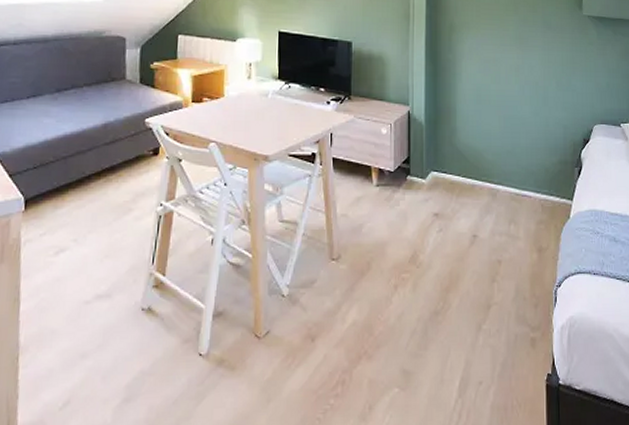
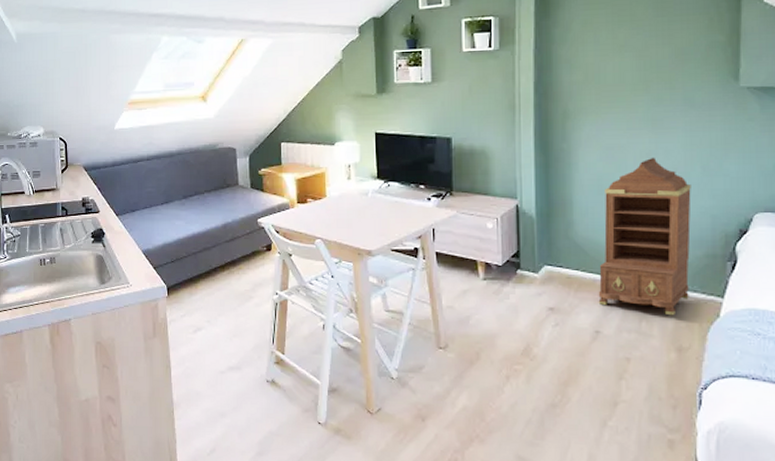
cabinet: none [476,71,549,218] -> present [598,157,691,316]

